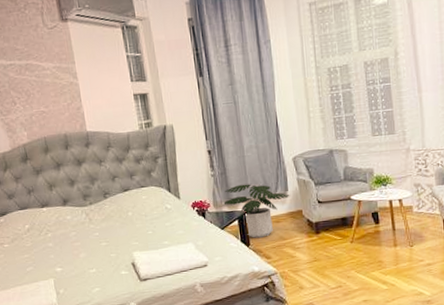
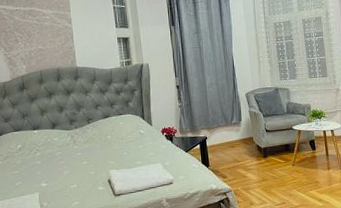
potted plant: present [223,183,290,238] -> none [188,114,243,160]

